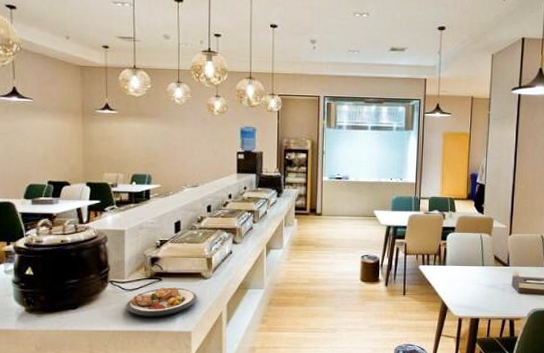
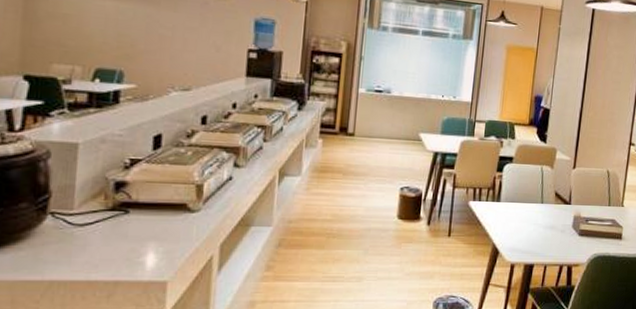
plate: present [126,287,197,317] -> none [72,222,179,262]

